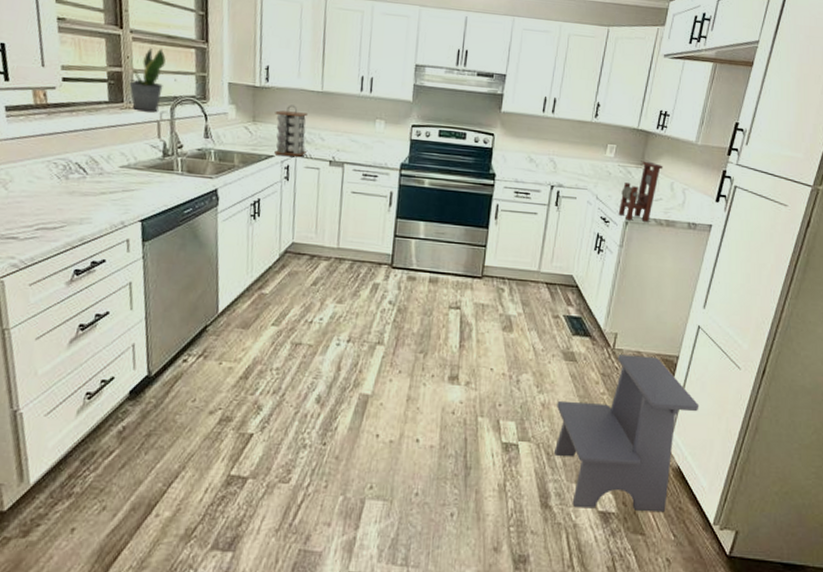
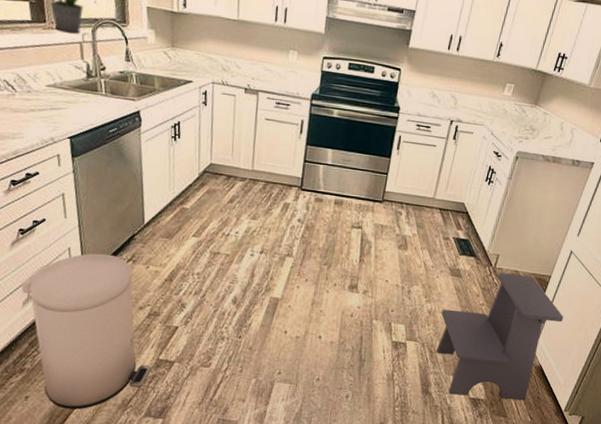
pedal bin: none [76,349,221,544] -> present [21,253,152,410]
spice rack: present [274,104,308,157] -> none [193,31,224,83]
paper towel holder: present [618,160,663,222] -> none [510,100,556,158]

